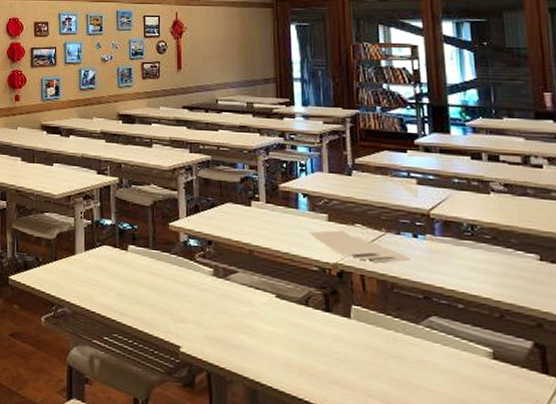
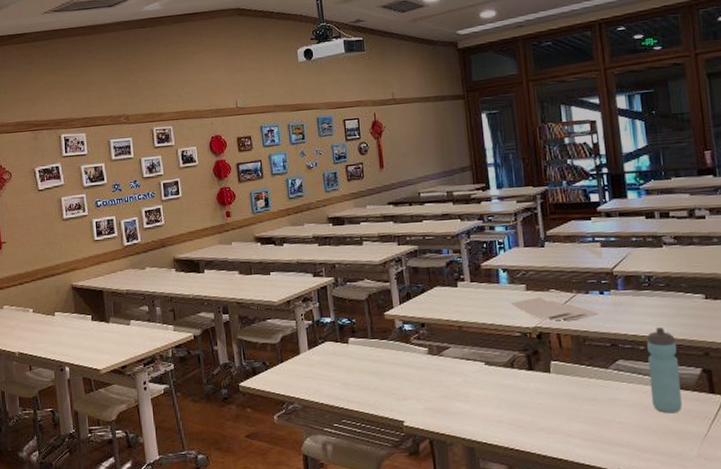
water bottle: none [467,284,508,390] -> present [647,326,682,414]

